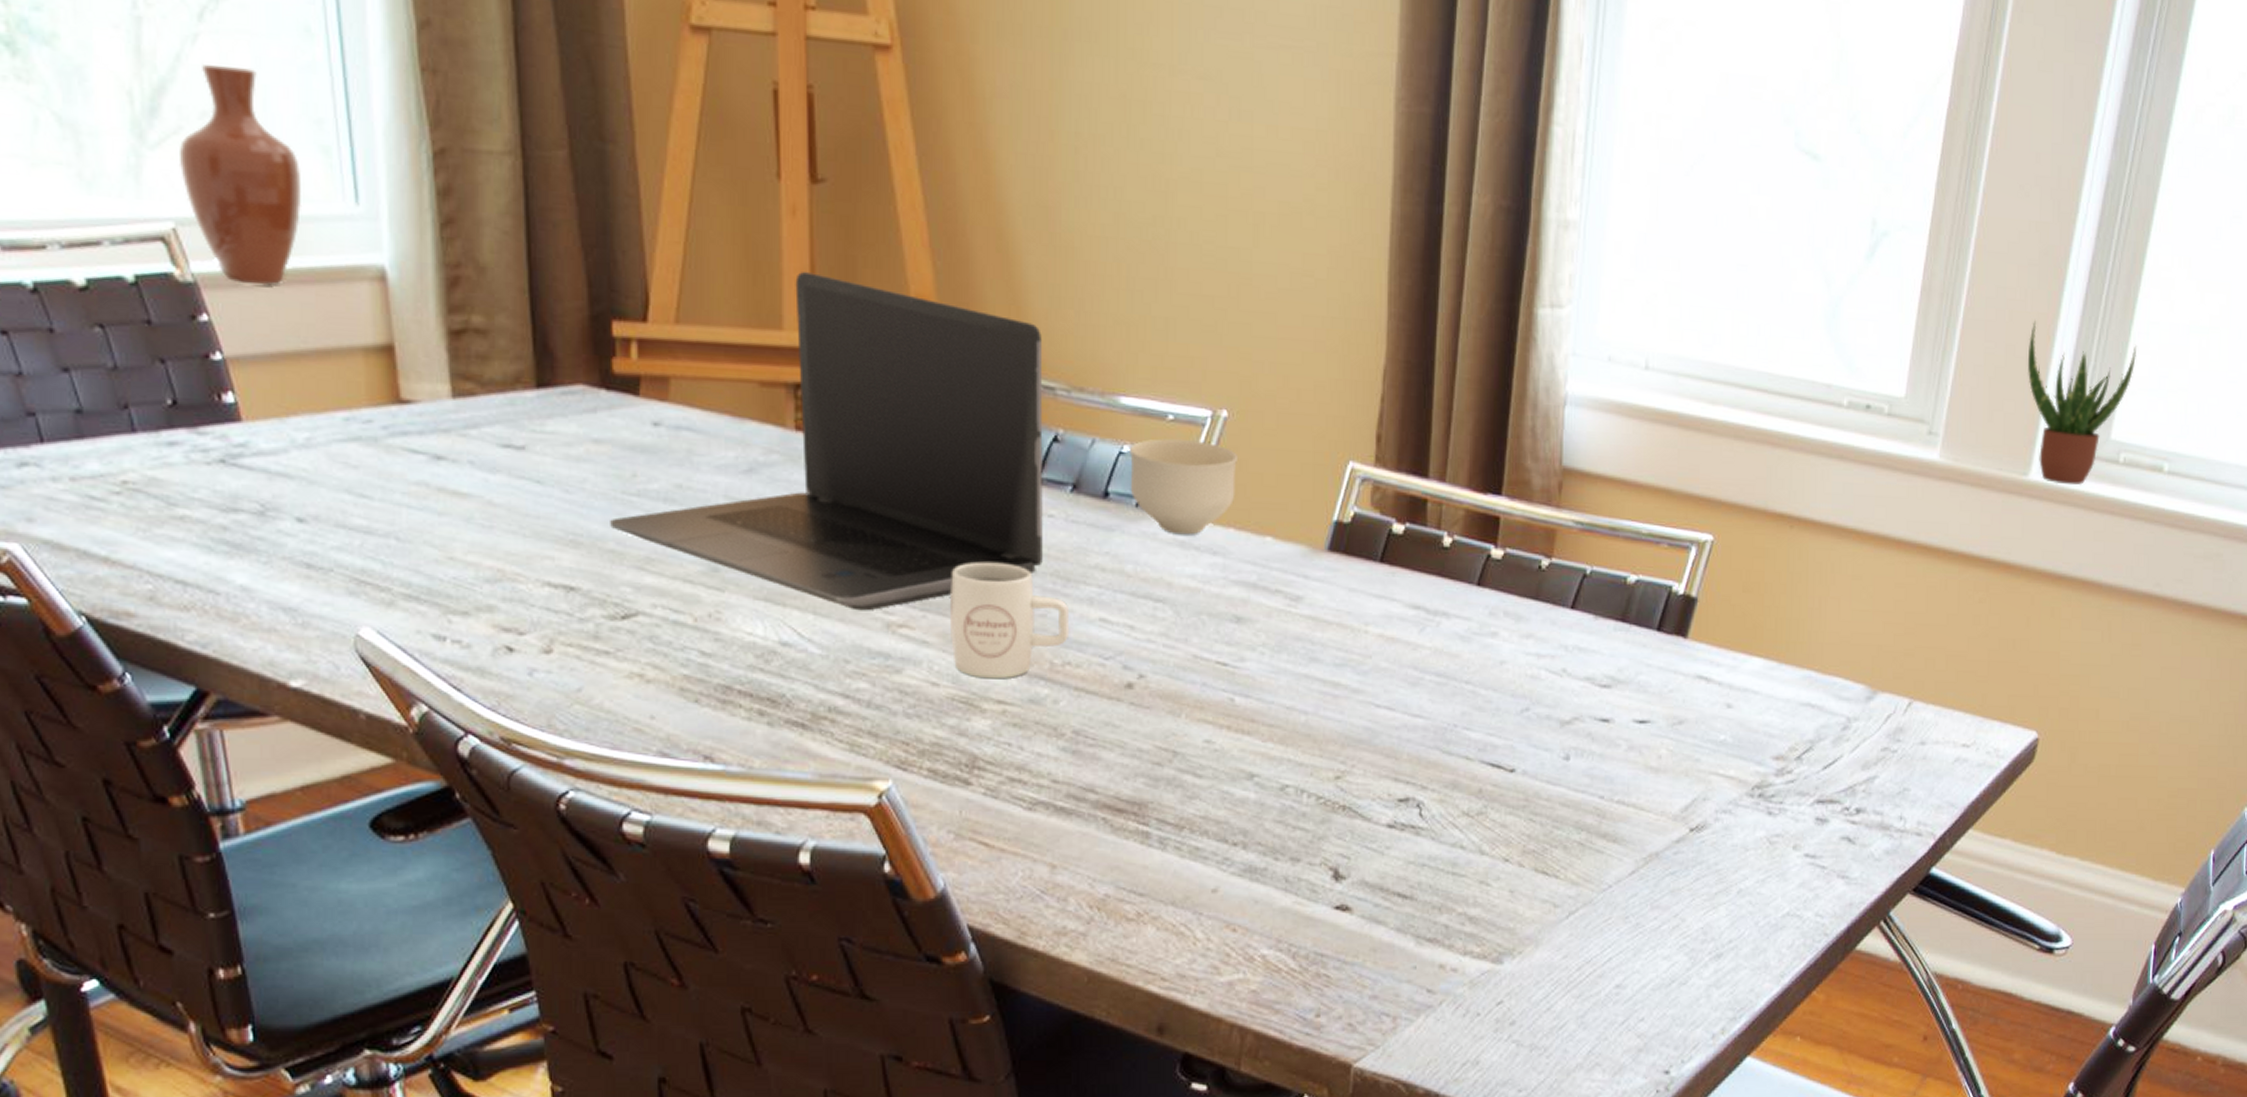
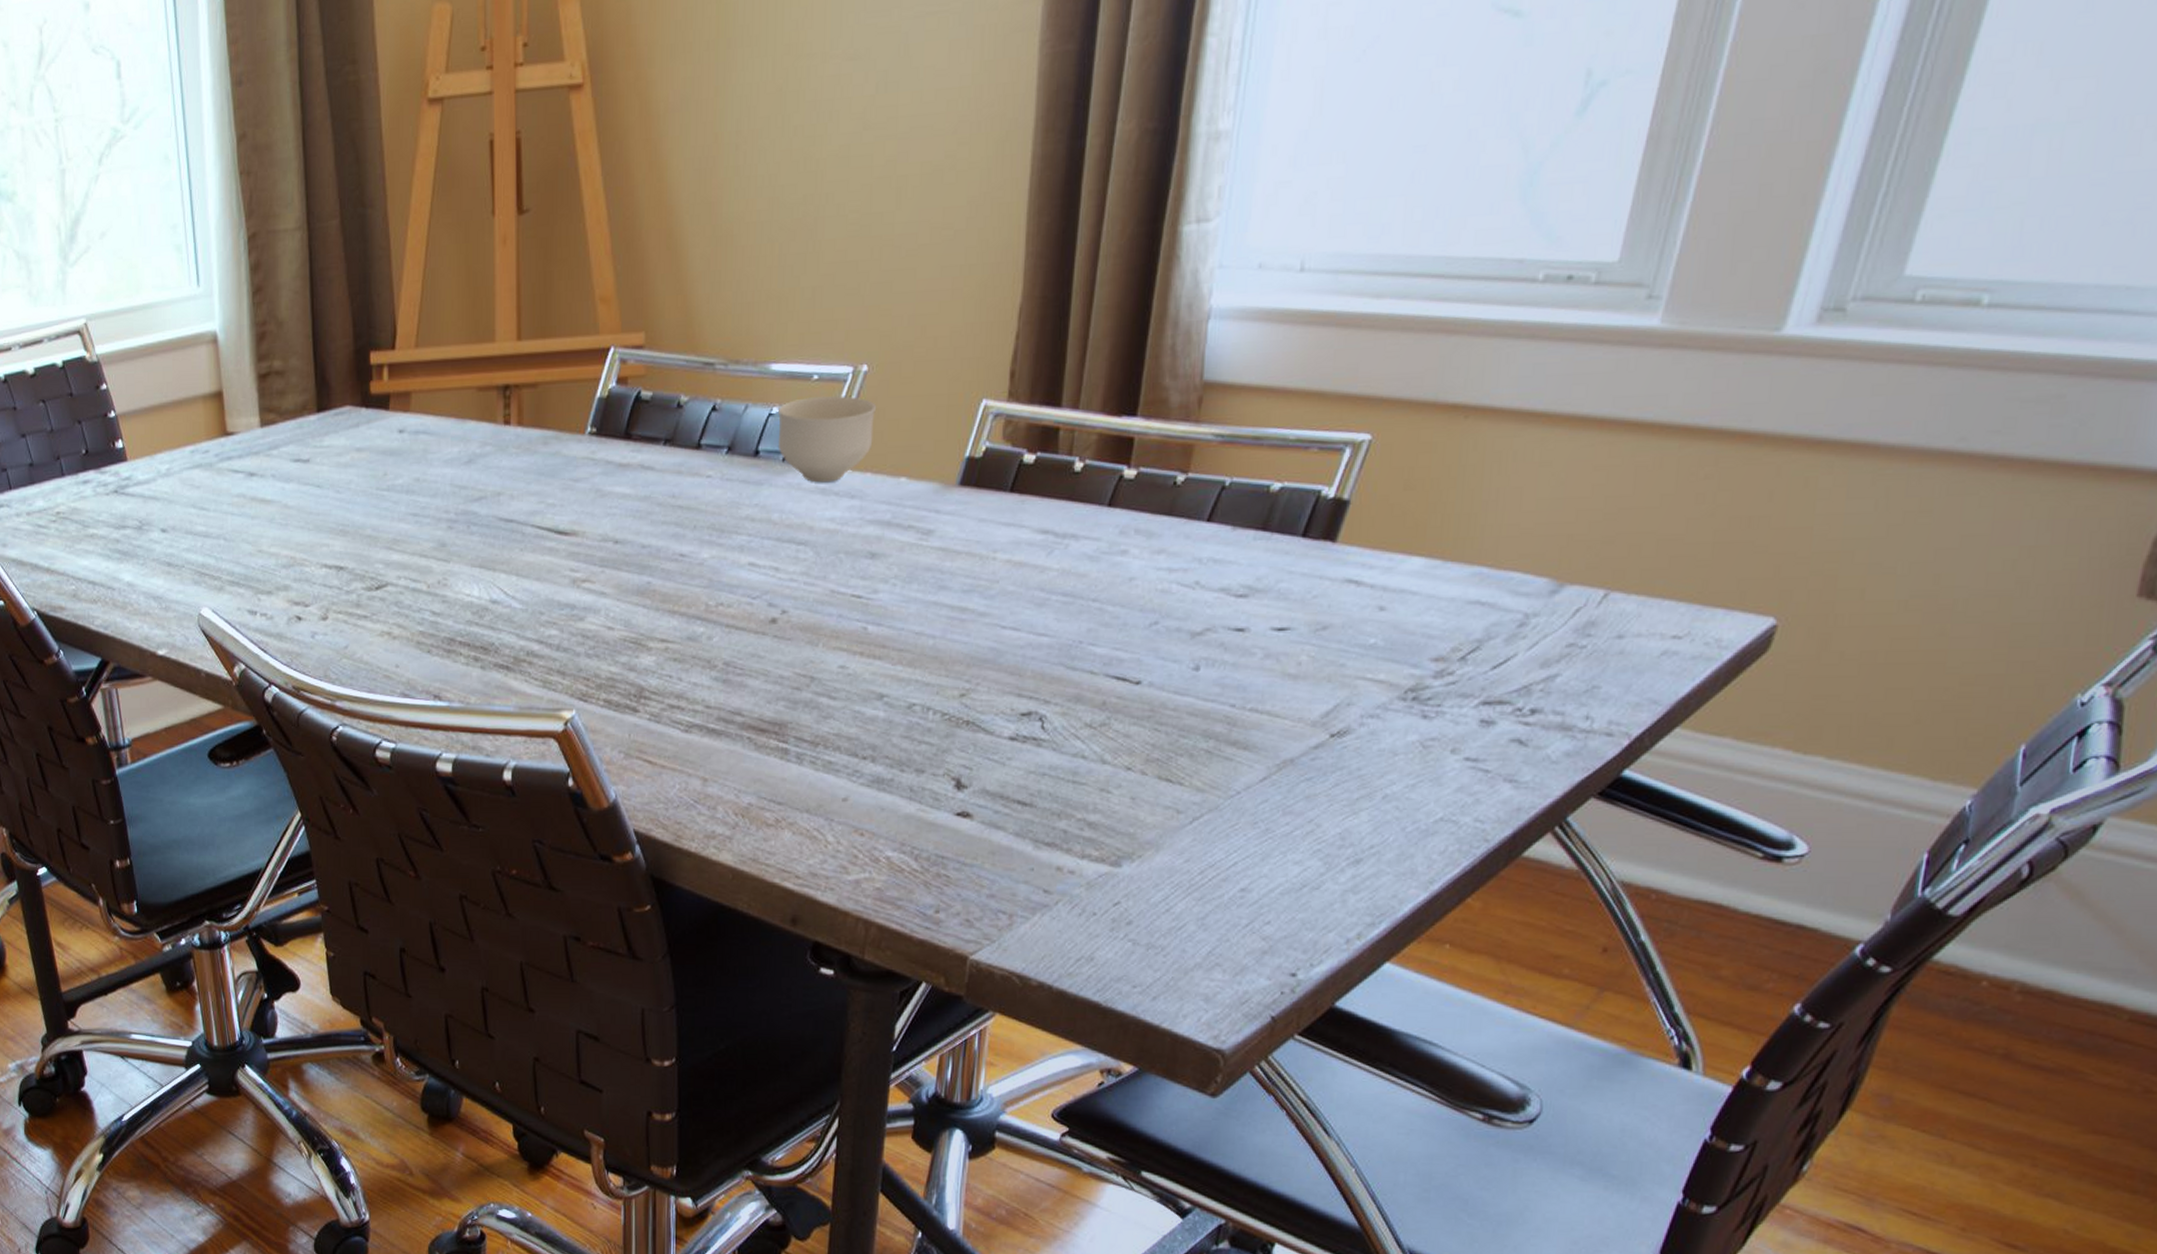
vase: present [178,64,303,285] -> none [87,195,164,357]
laptop computer: present [610,272,1043,611] -> none [368,290,704,571]
mug: present [949,562,1070,679] -> none [623,521,723,622]
potted plant: present [2028,320,2136,486] -> none [1789,151,1951,337]

